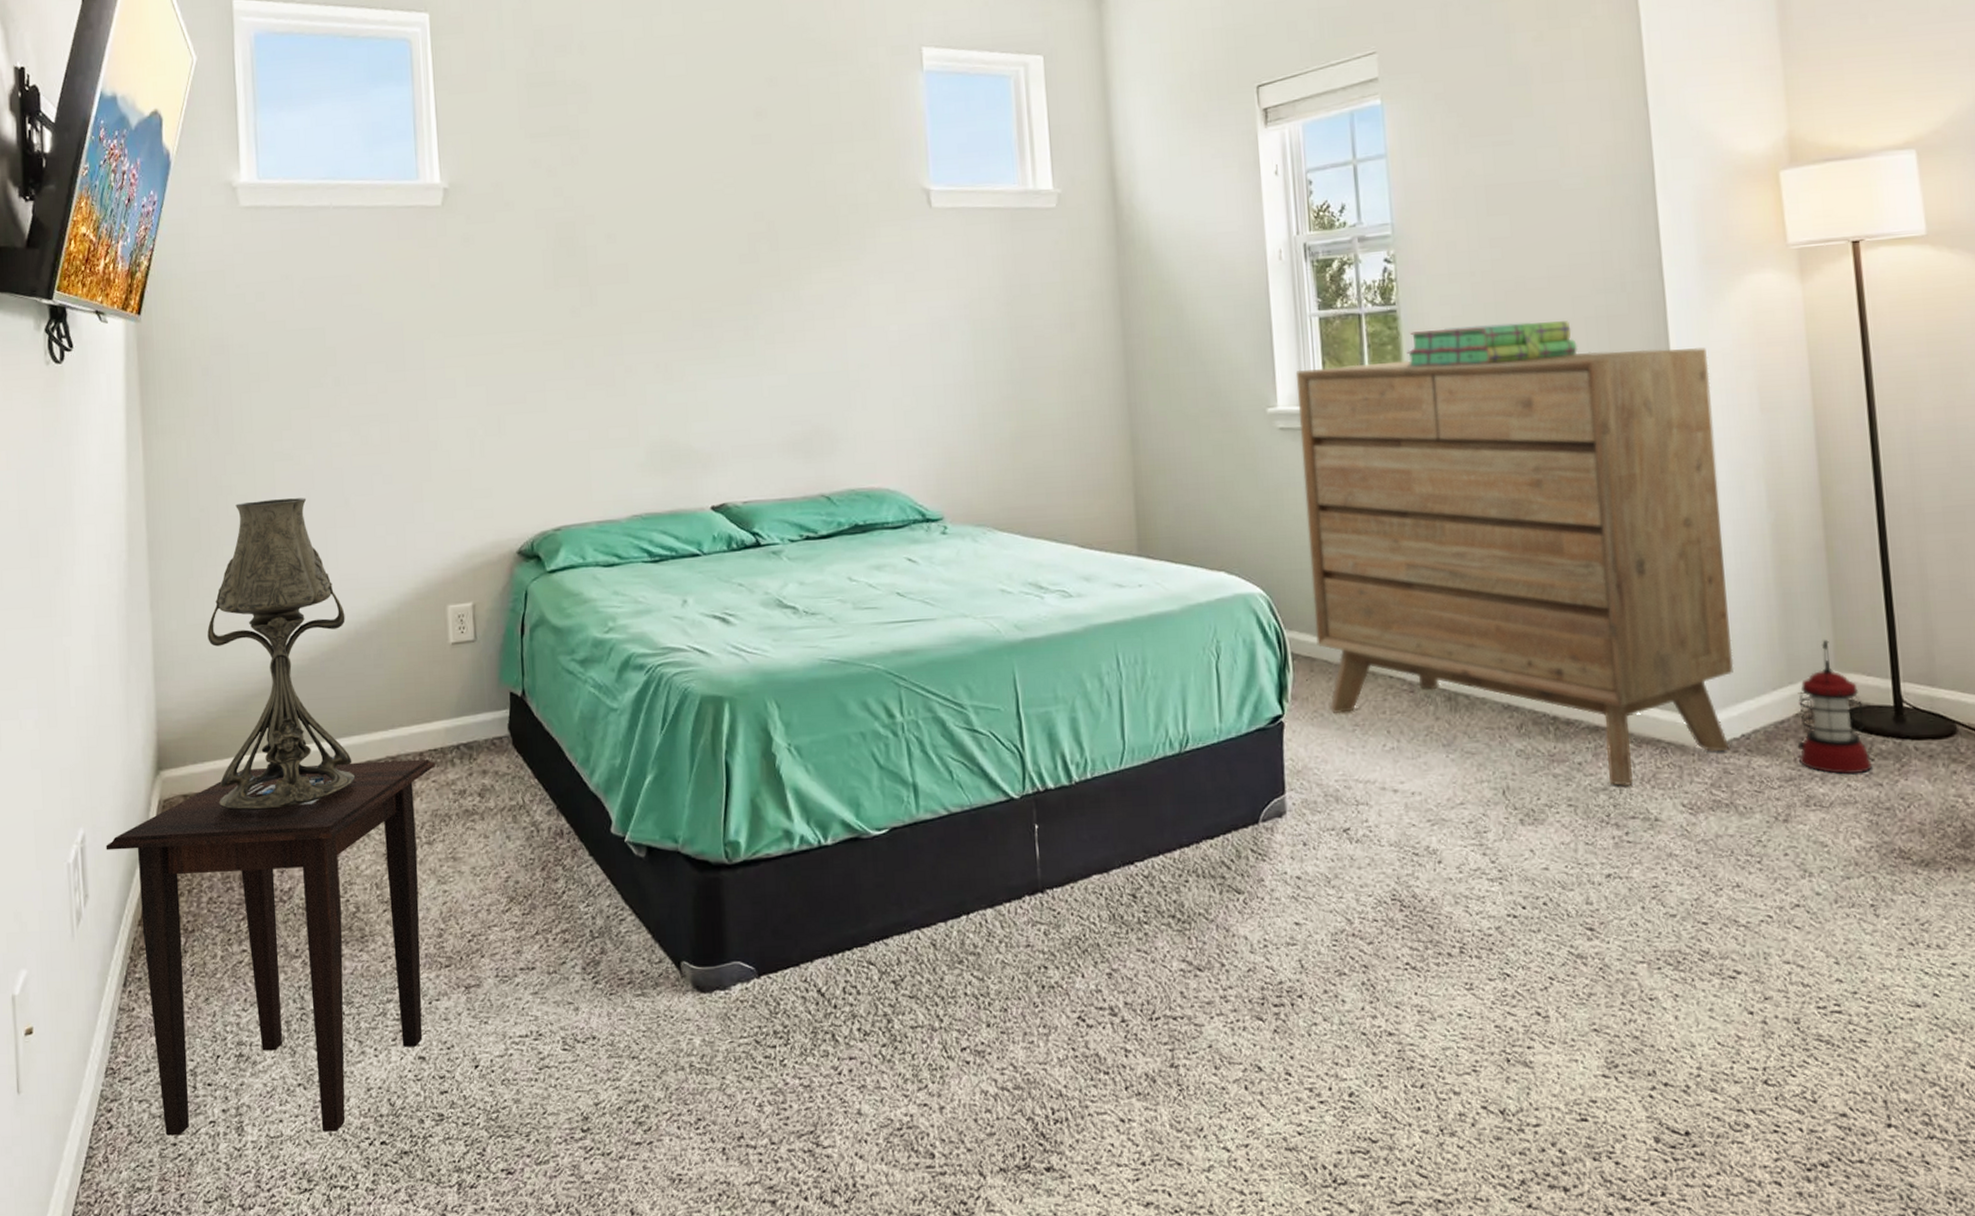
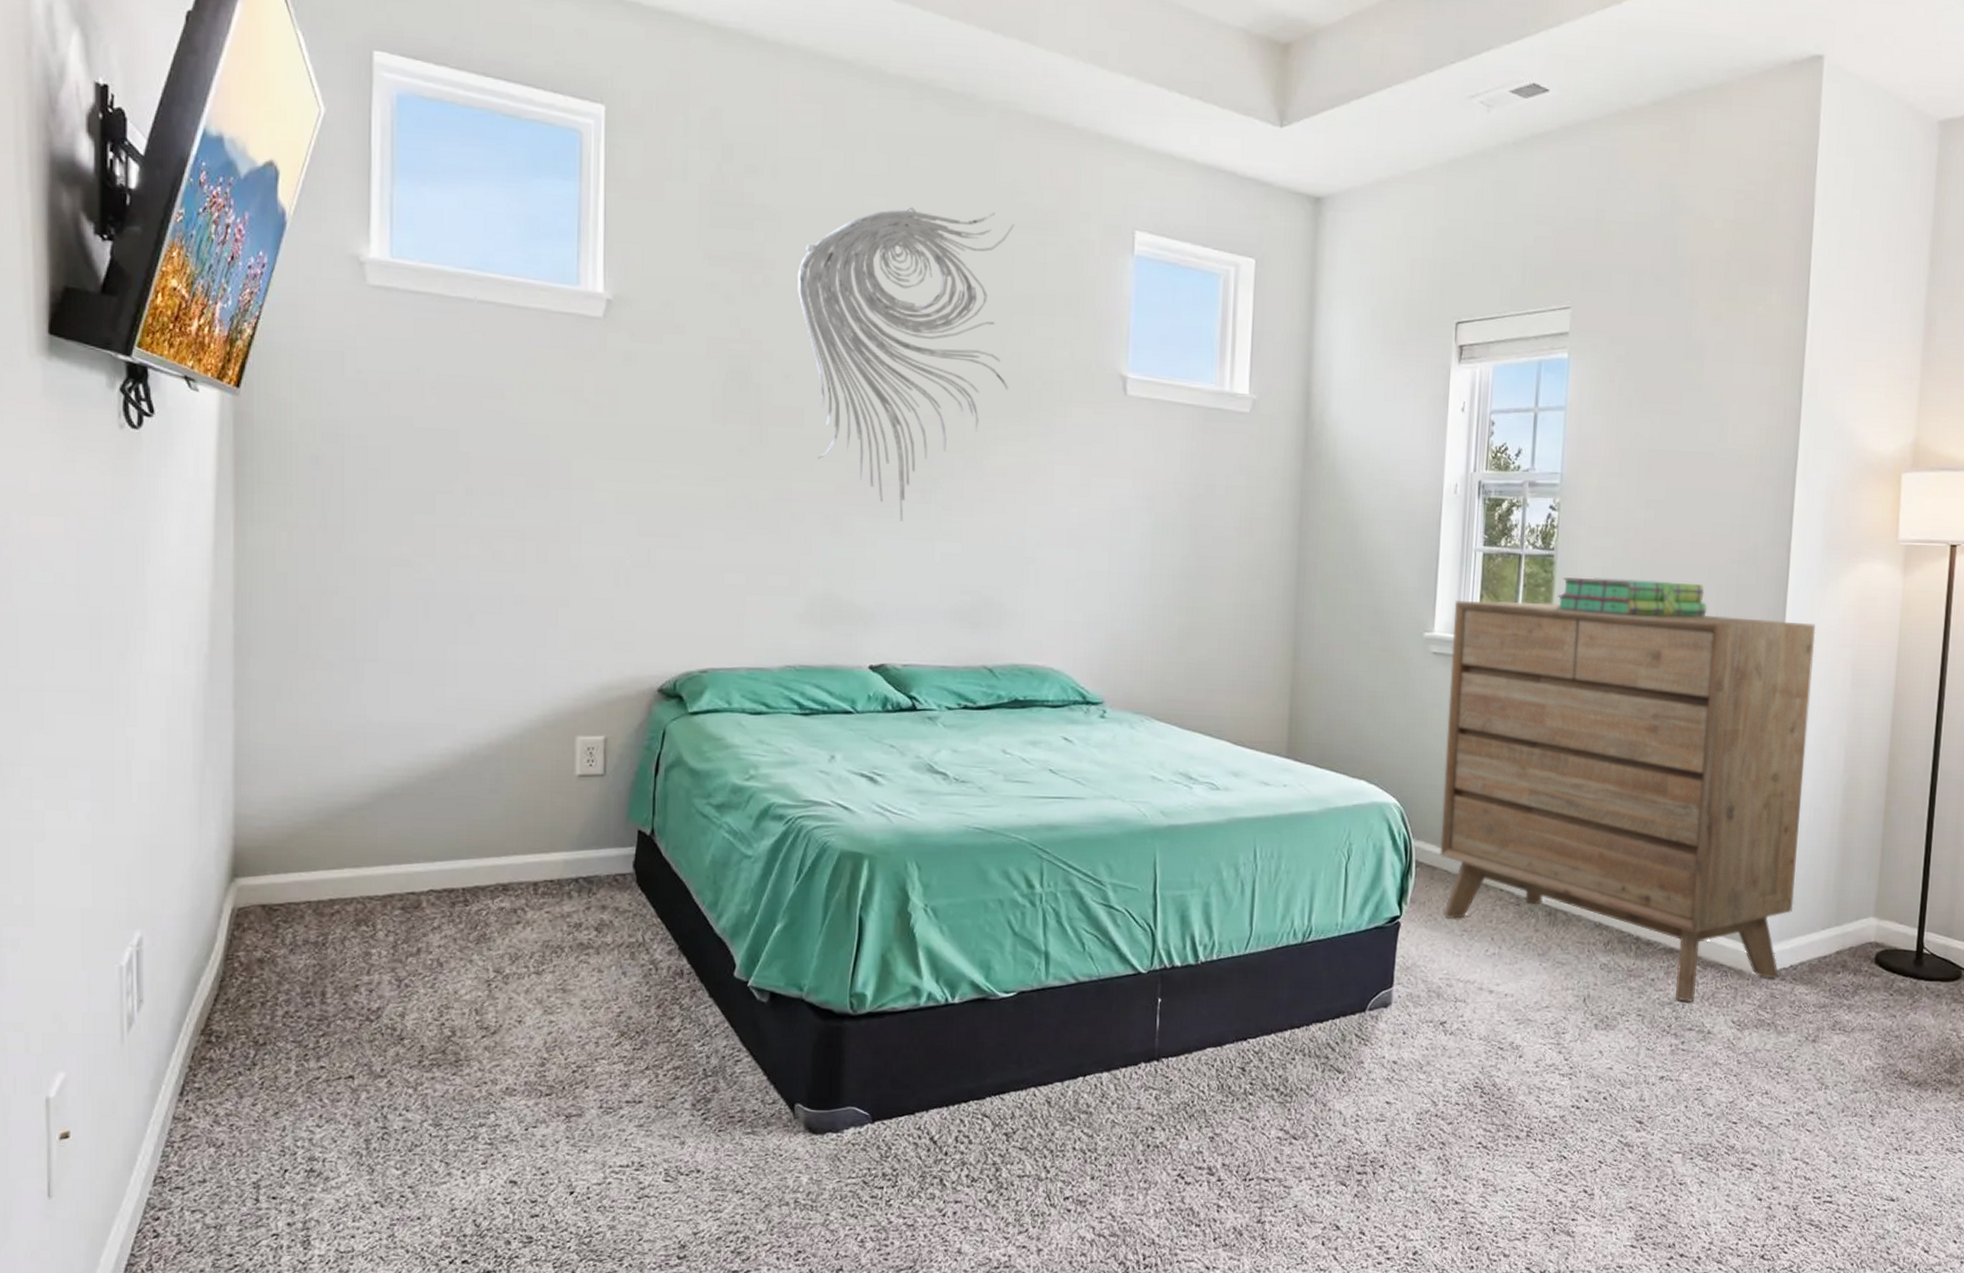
side table: present [106,759,435,1136] -> none [166,884,550,1249]
table lamp: present [207,498,355,811] -> none [300,605,461,927]
wall sculpture: none [610,51,817,361] -> present [797,207,1014,521]
lantern: present [1797,640,1872,774] -> none [1833,890,1892,1006]

